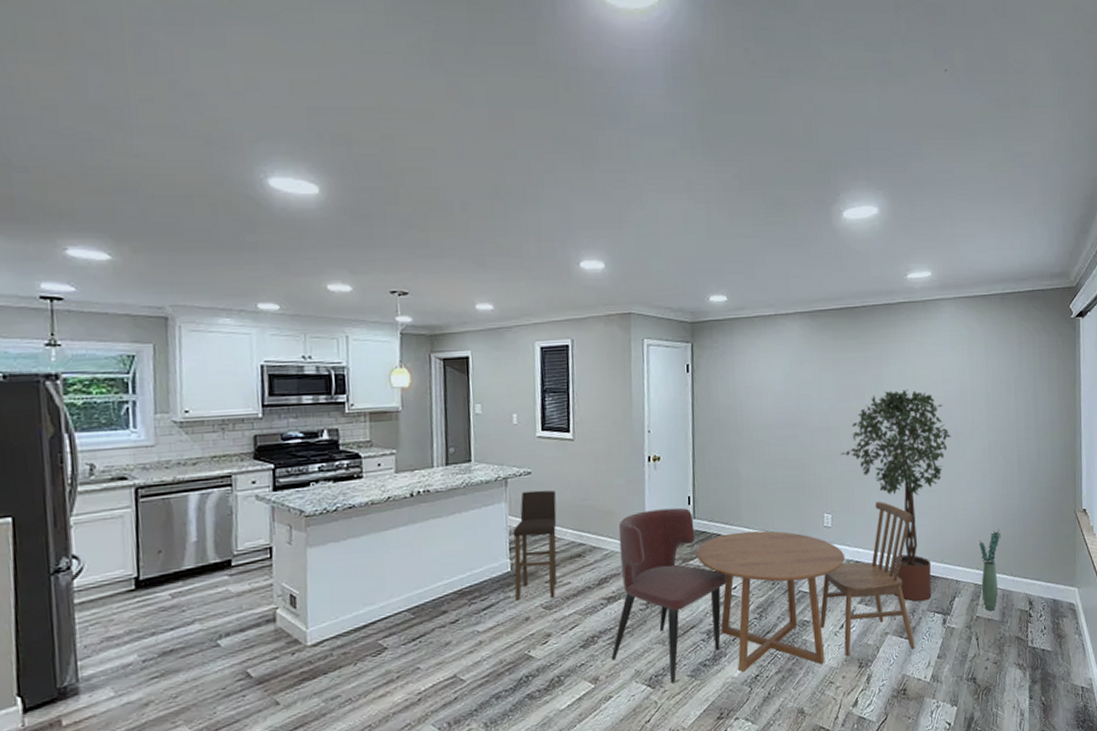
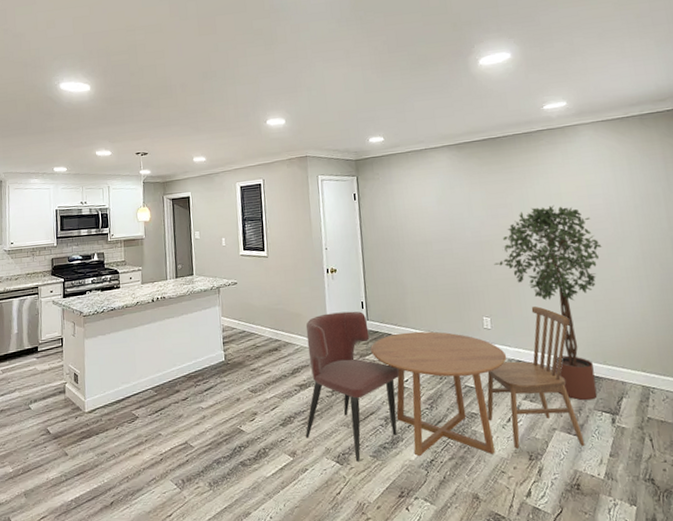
bar stool: present [513,490,557,600] -> none [225,296,260,384]
vase: present [979,529,1001,611] -> none [642,333,669,413]

